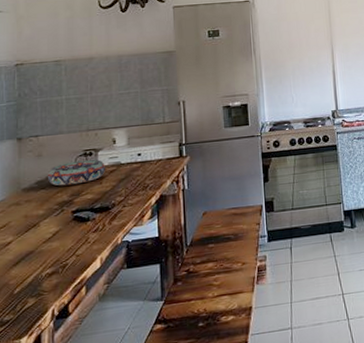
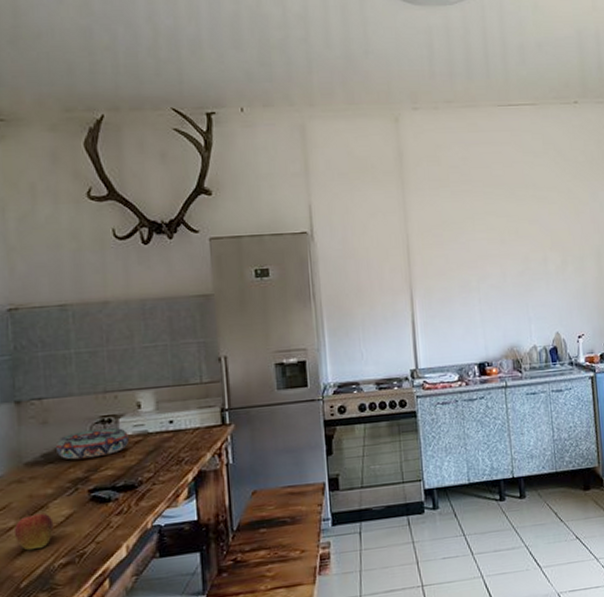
apple: none [11,228,43,262] -> present [13,510,54,551]

